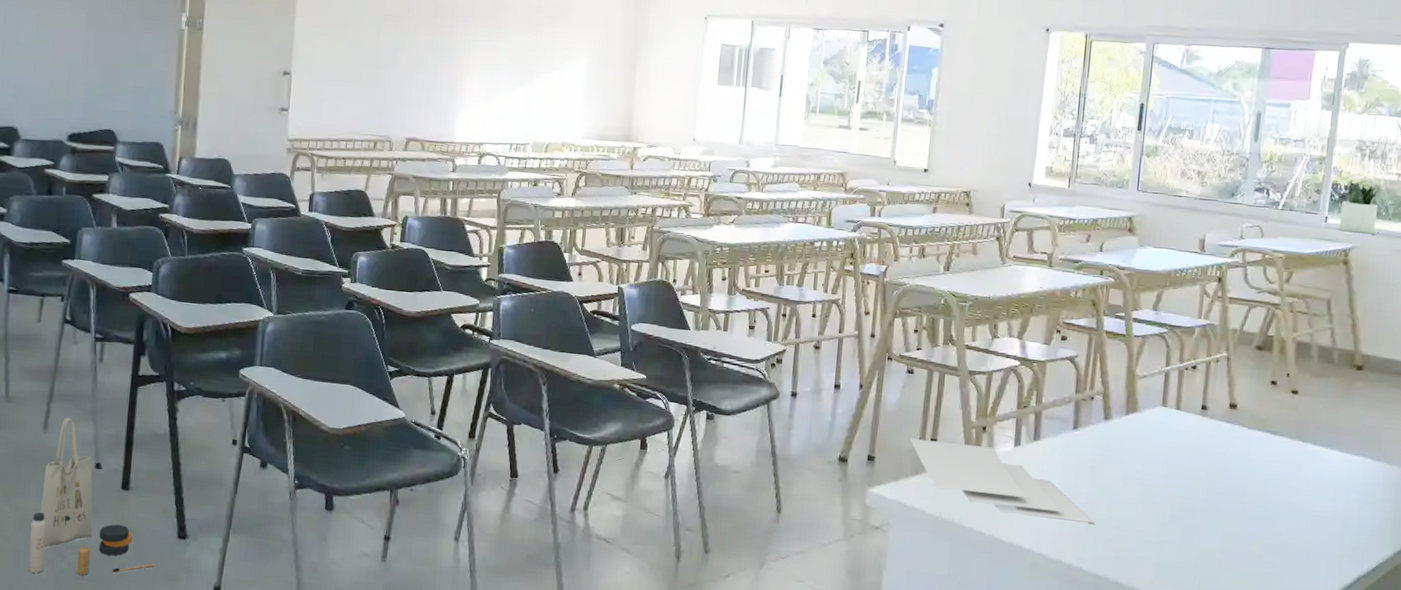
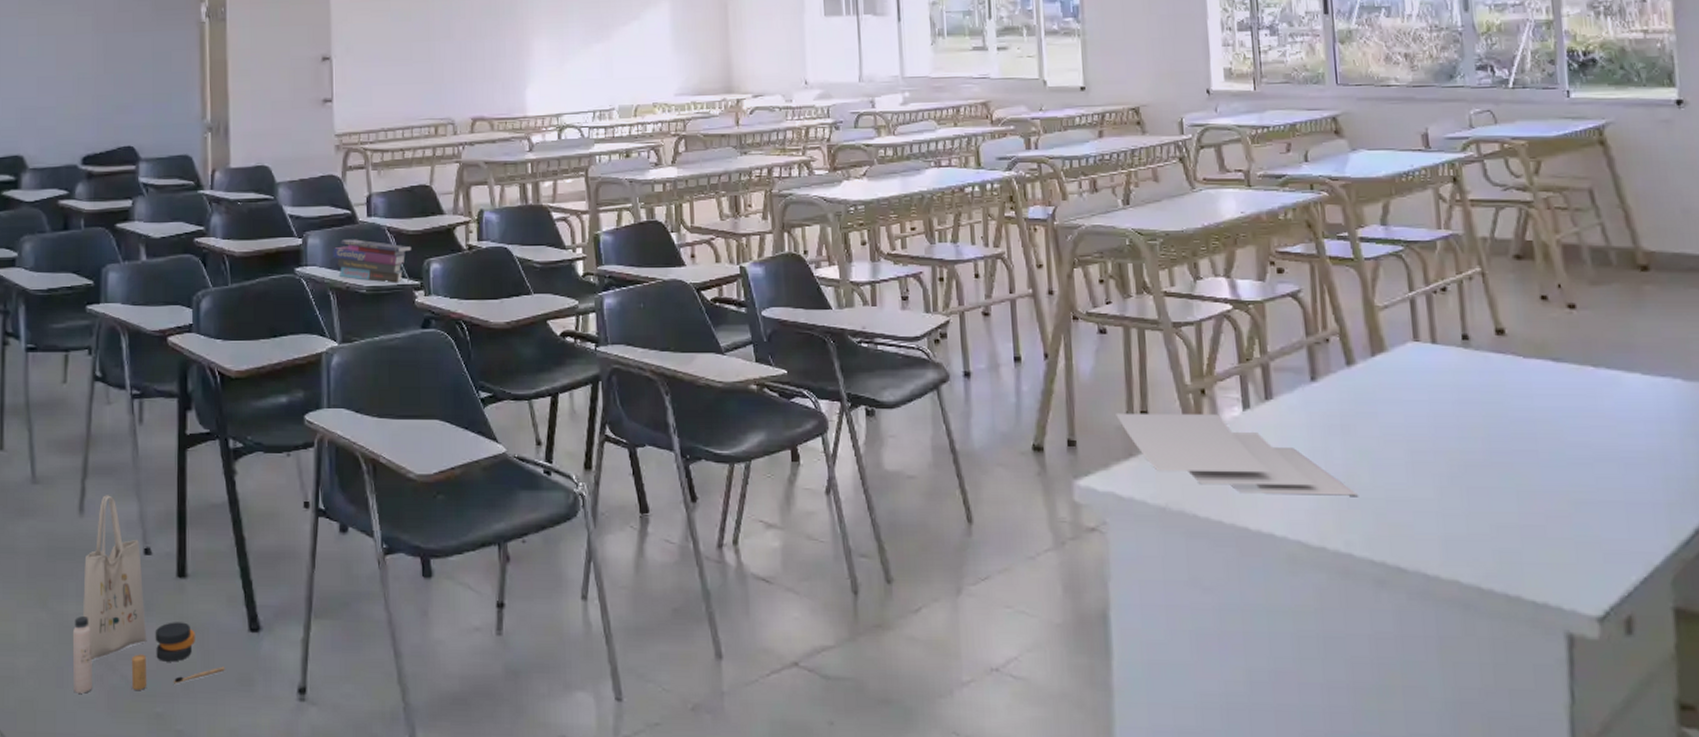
books: none [276,228,344,271] -> present [333,239,412,284]
planter: present [1335,181,1381,235] -> none [1581,44,1633,107]

